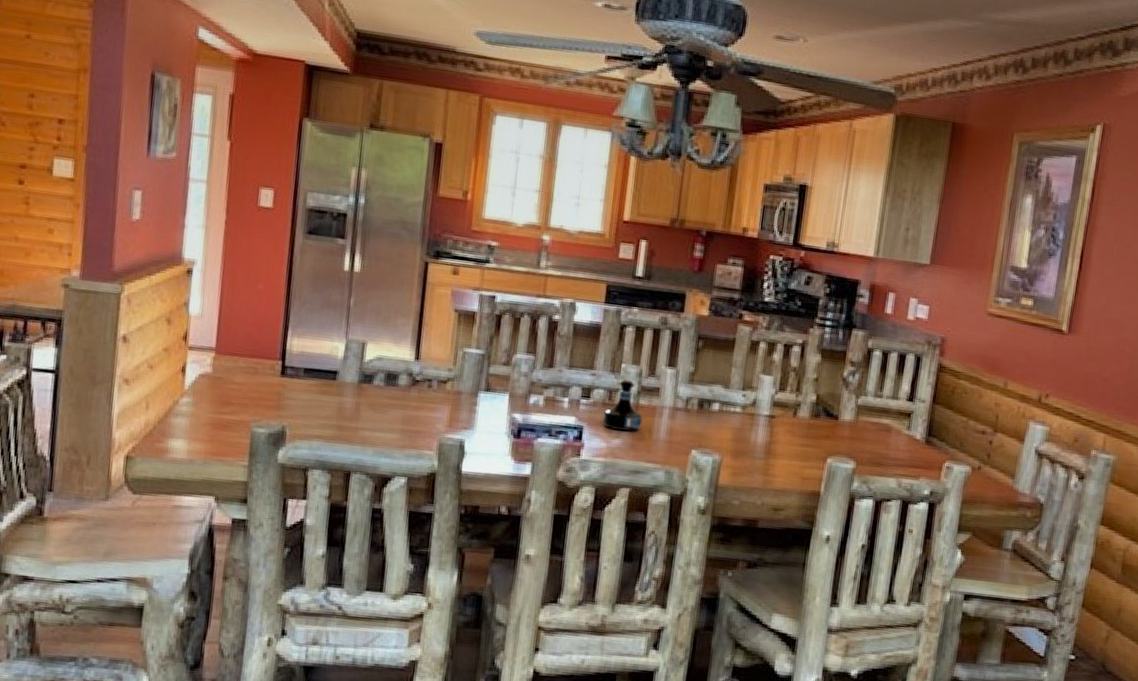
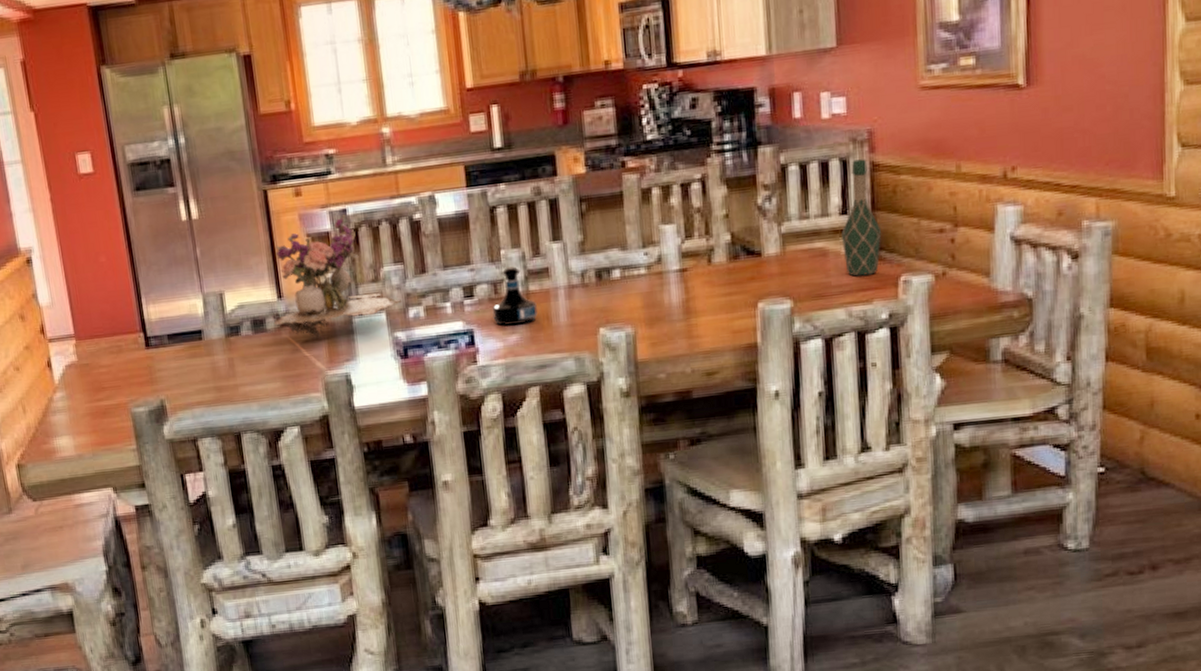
flower arrangement: none [406,300,526,403] -> present [272,214,402,338]
wine bottle: none [903,358,937,456] -> present [842,159,881,276]

